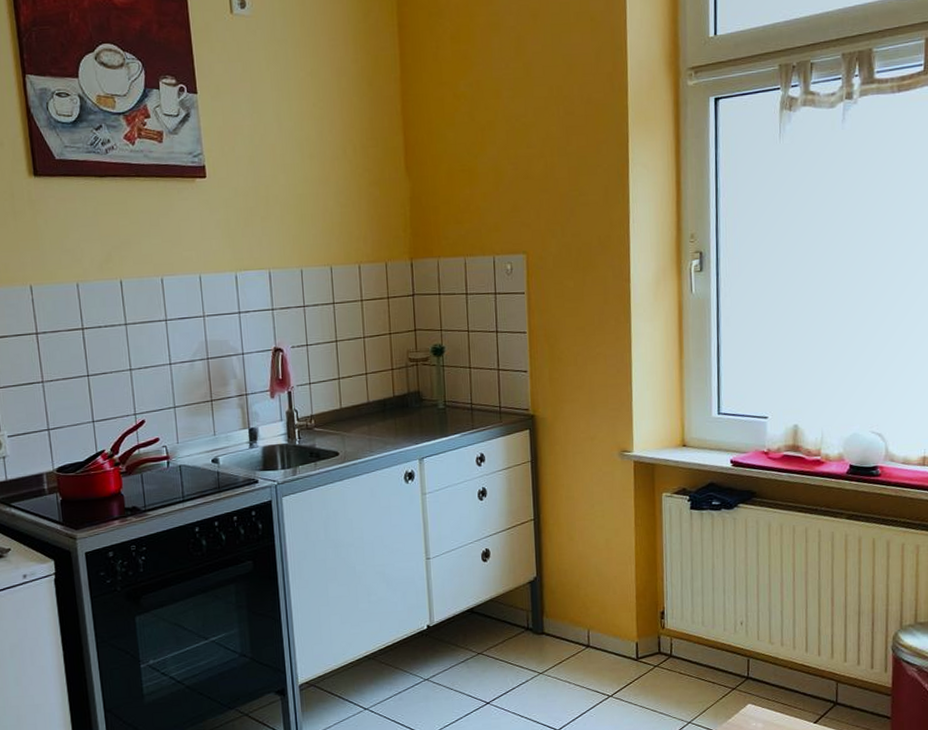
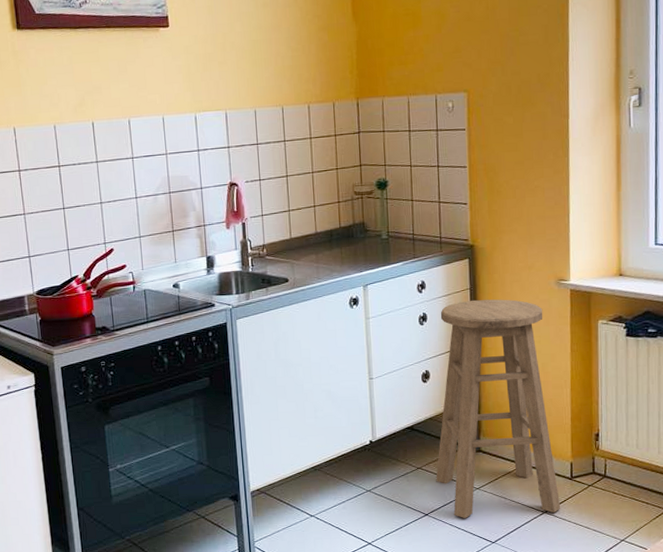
bar stool: none [497,472,627,706] -> present [436,299,561,518]

